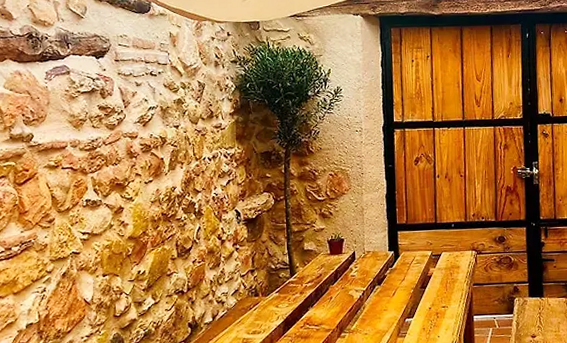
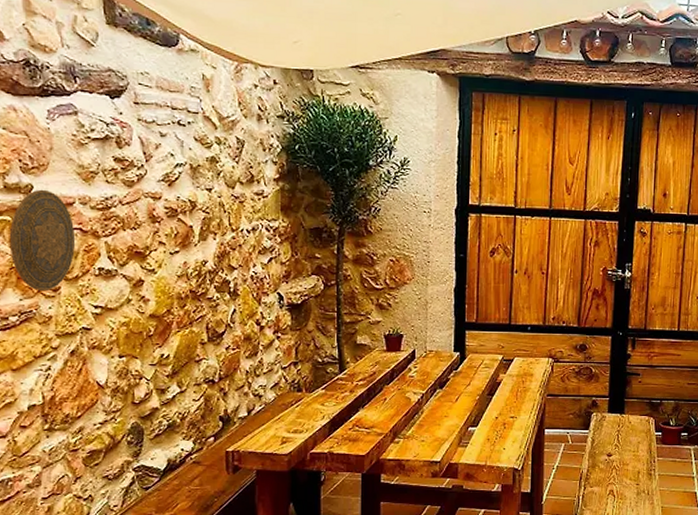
decorative plate: none [13,137,68,224] -> present [9,189,76,292]

